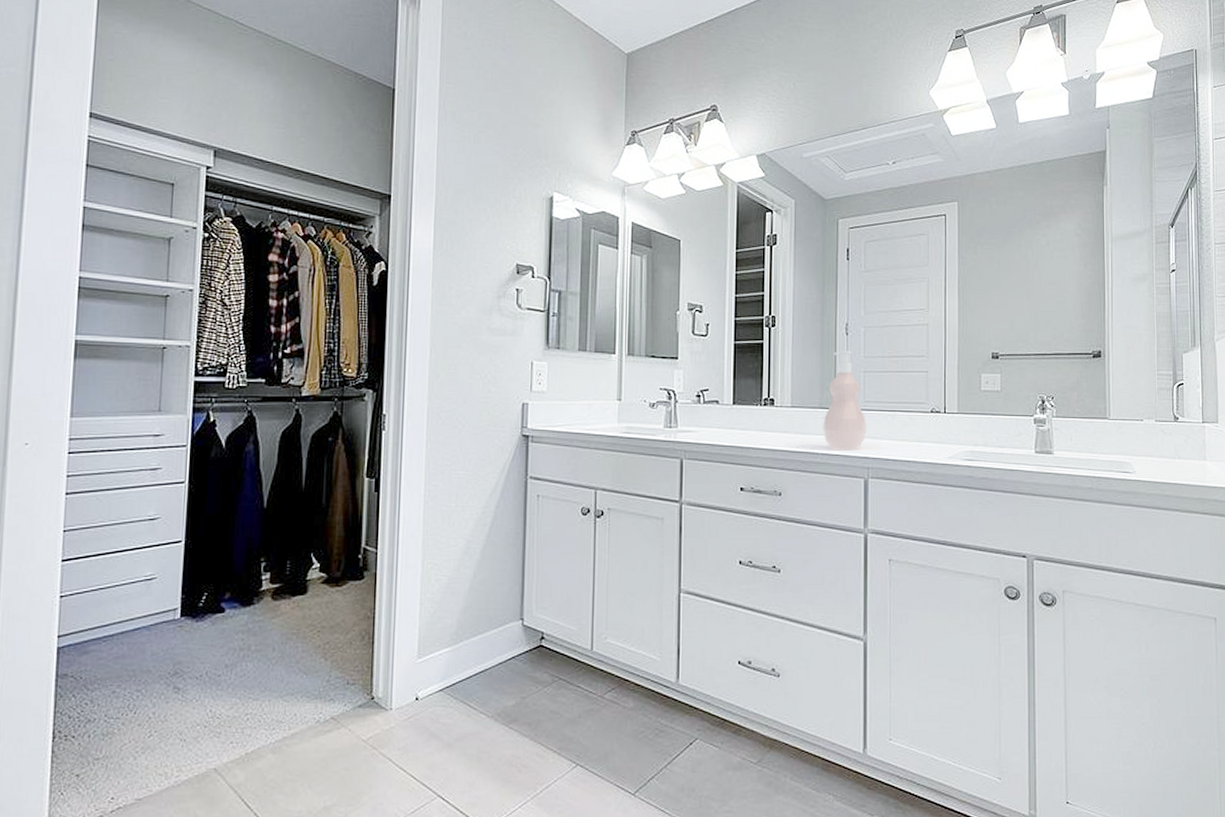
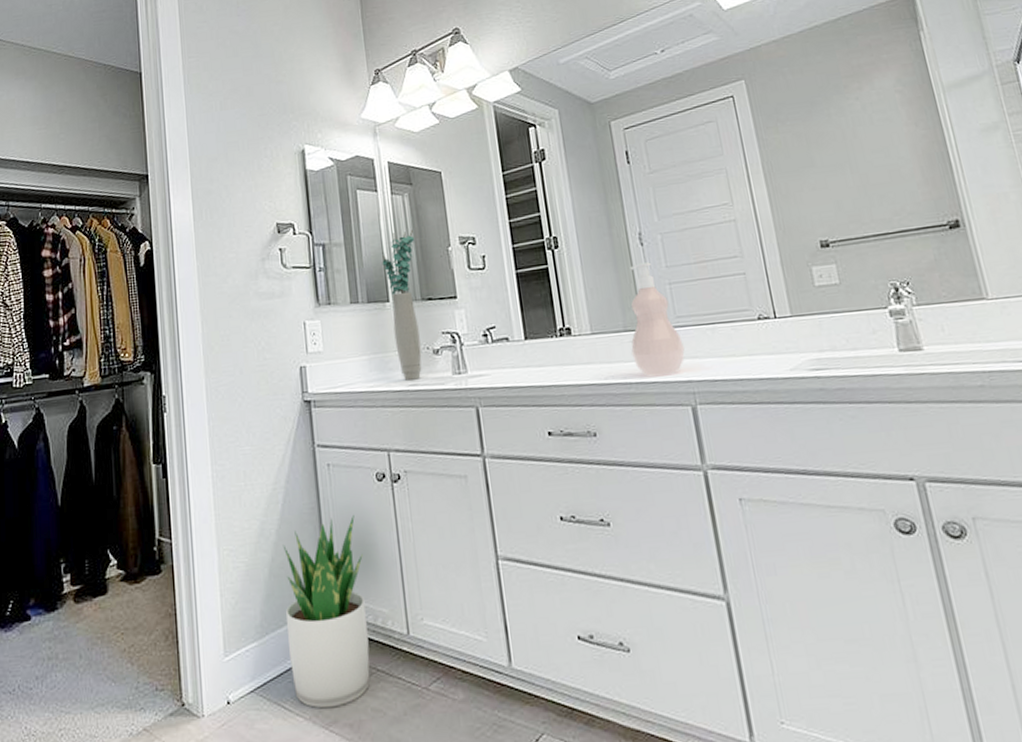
planter: none [480,542,560,709] -> present [282,514,371,709]
vase: none [613,290,646,428] -> present [382,229,422,381]

